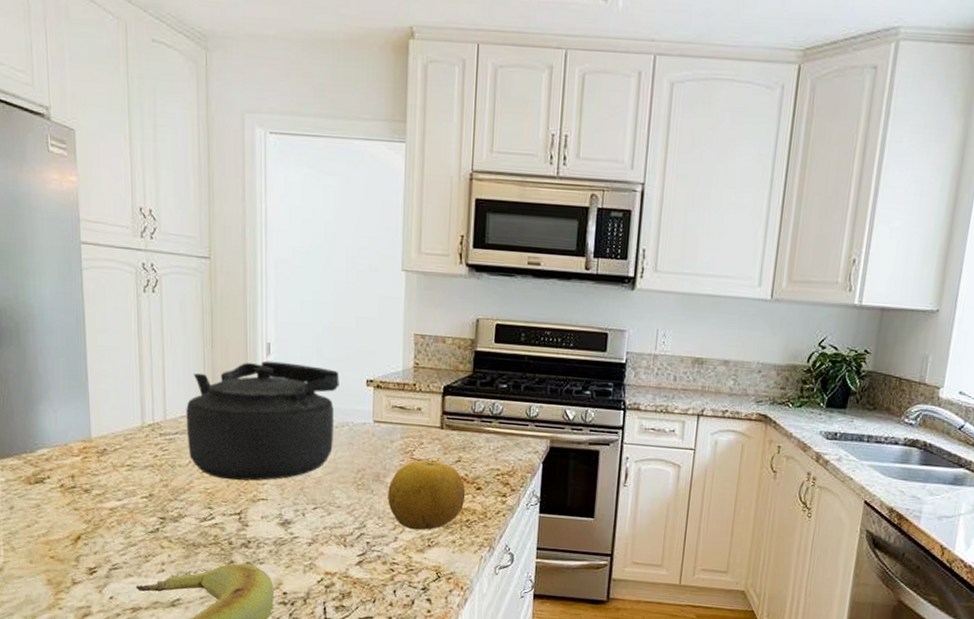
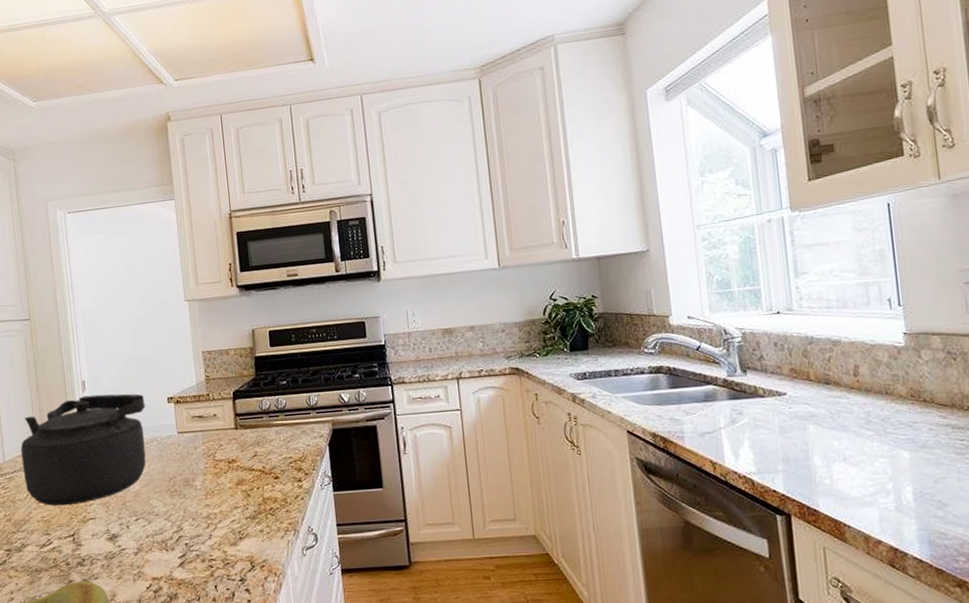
fruit: present [388,460,466,531] -> none [197,459,266,526]

